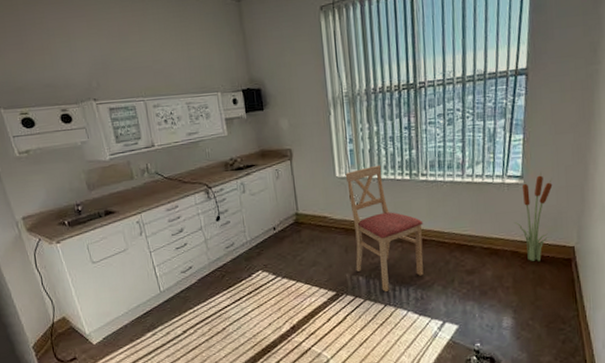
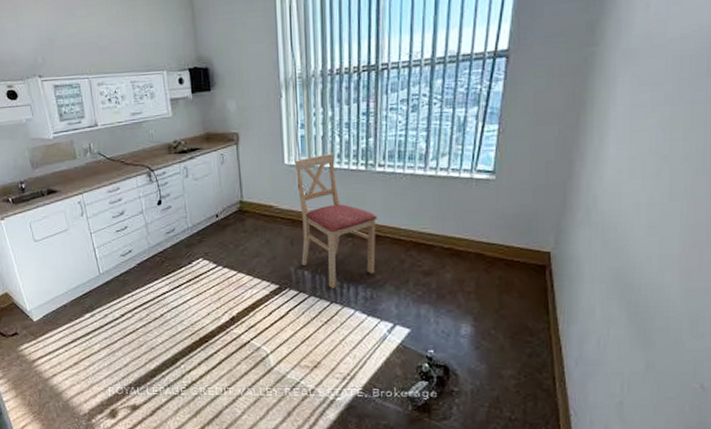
decorative plant: present [515,171,553,262] -> none [482,167,530,267]

